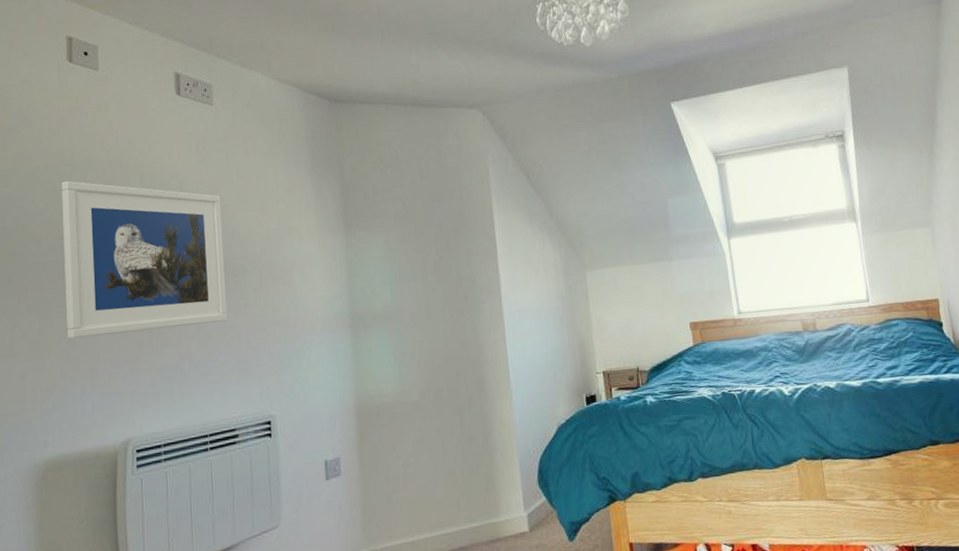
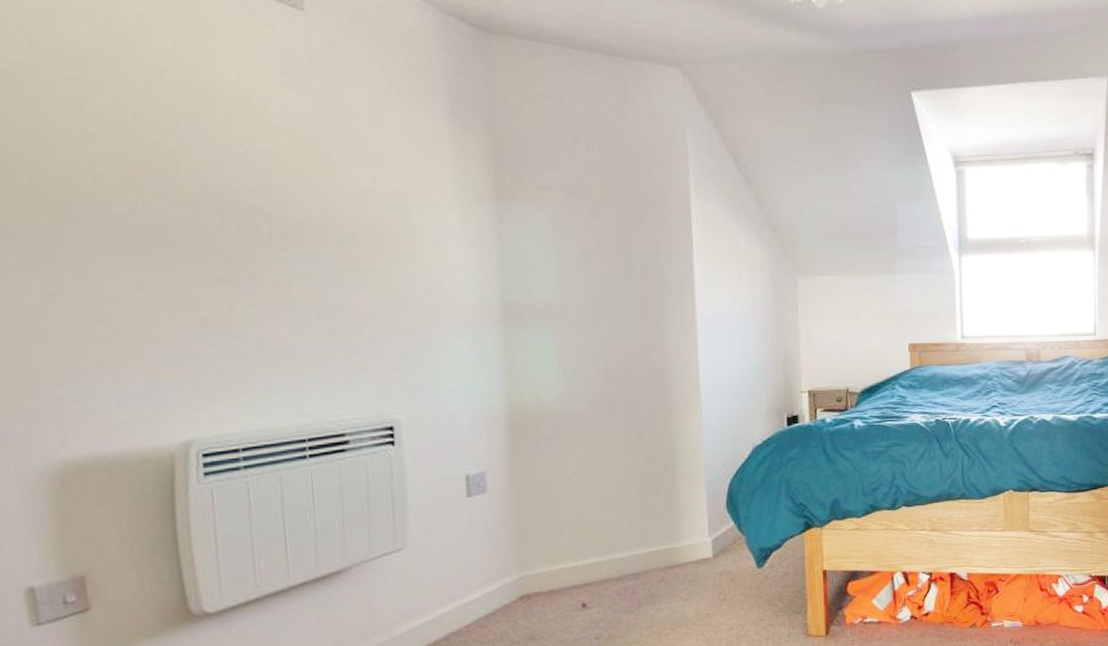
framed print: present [61,181,228,339] -> none [64,89,332,308]

